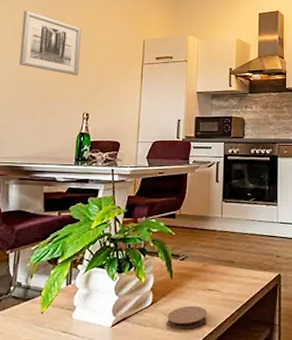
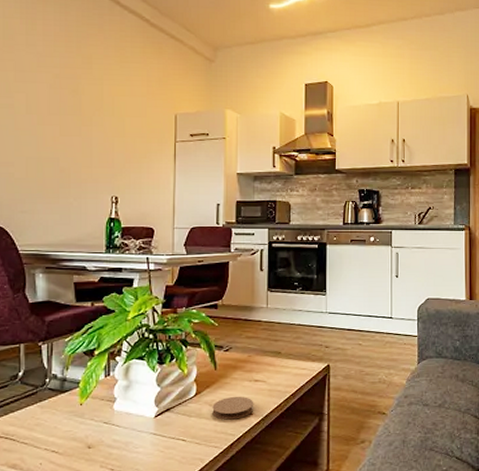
wall art: present [19,11,81,75] -> none [35,79,103,154]

